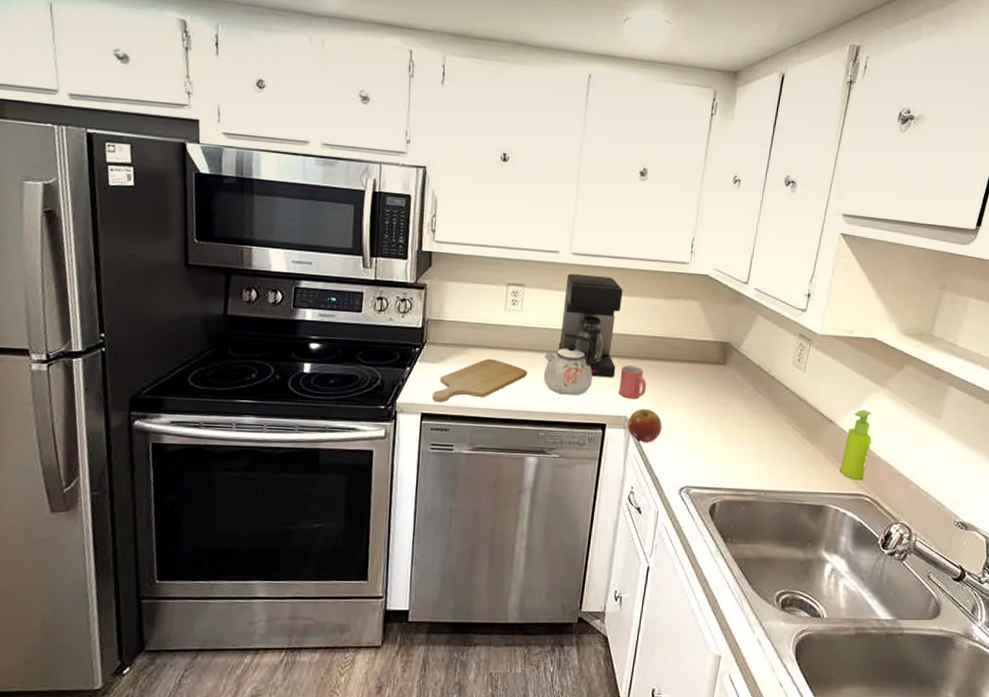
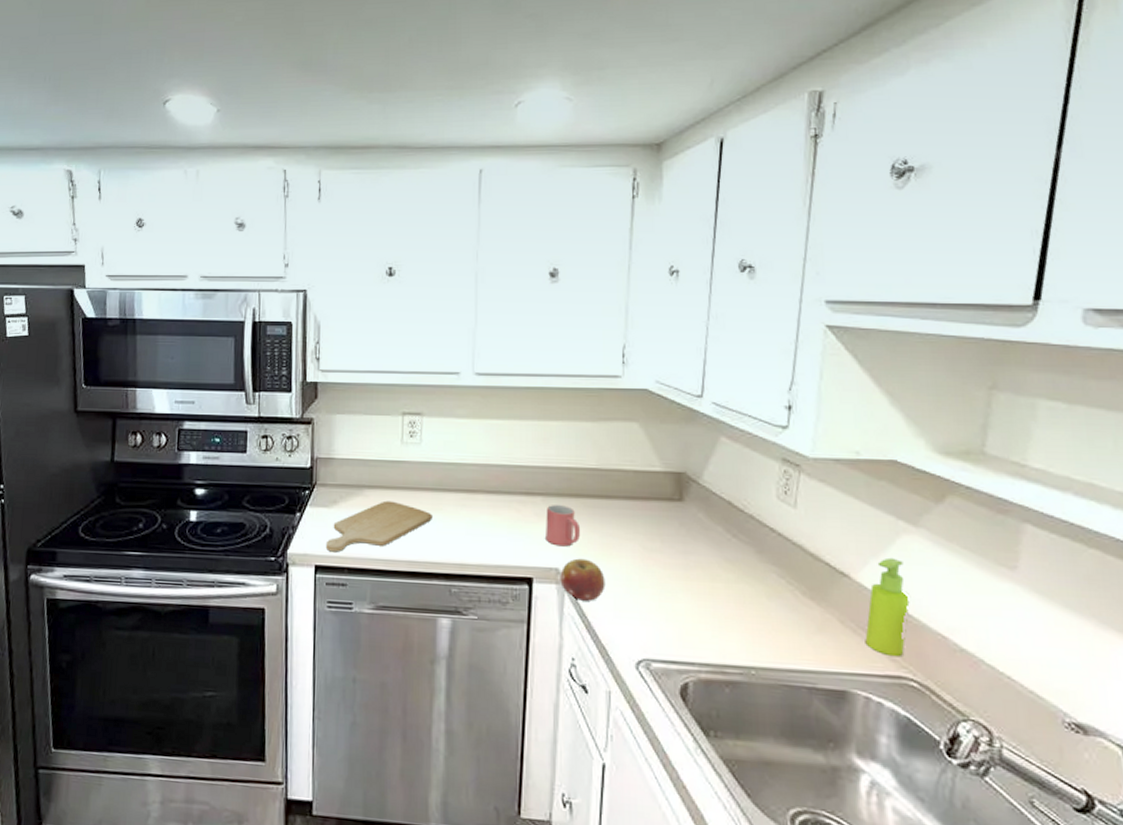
kettle: present [543,333,596,395] -> none [451,467,512,543]
coffee maker: present [558,273,623,378] -> none [466,397,541,521]

